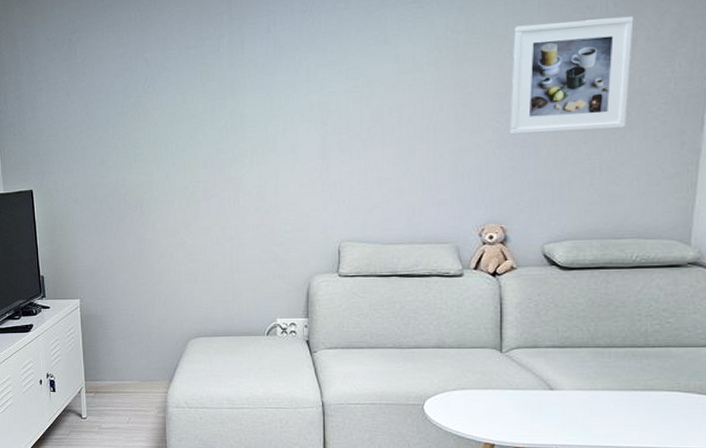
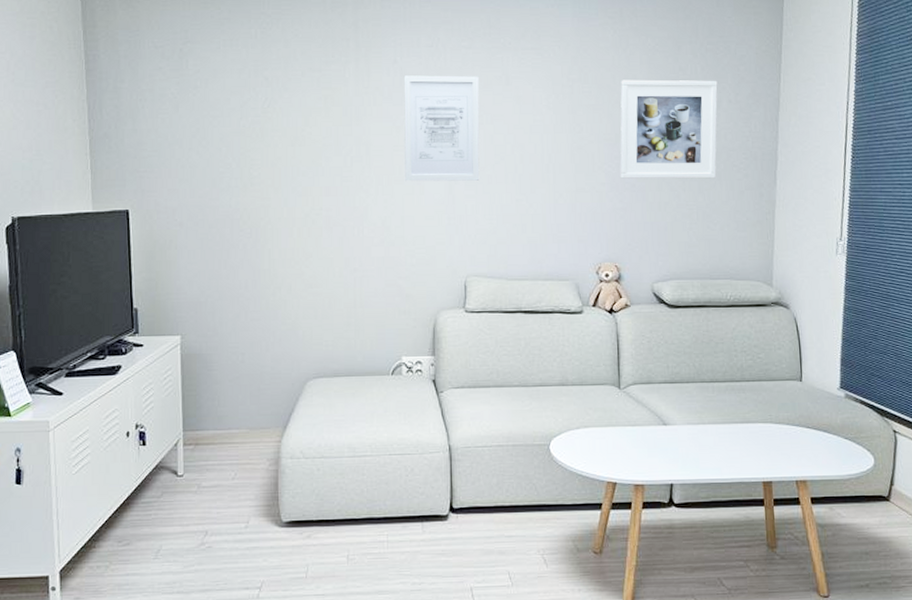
wall art: none [277,38,355,151] -> present [403,75,480,182]

